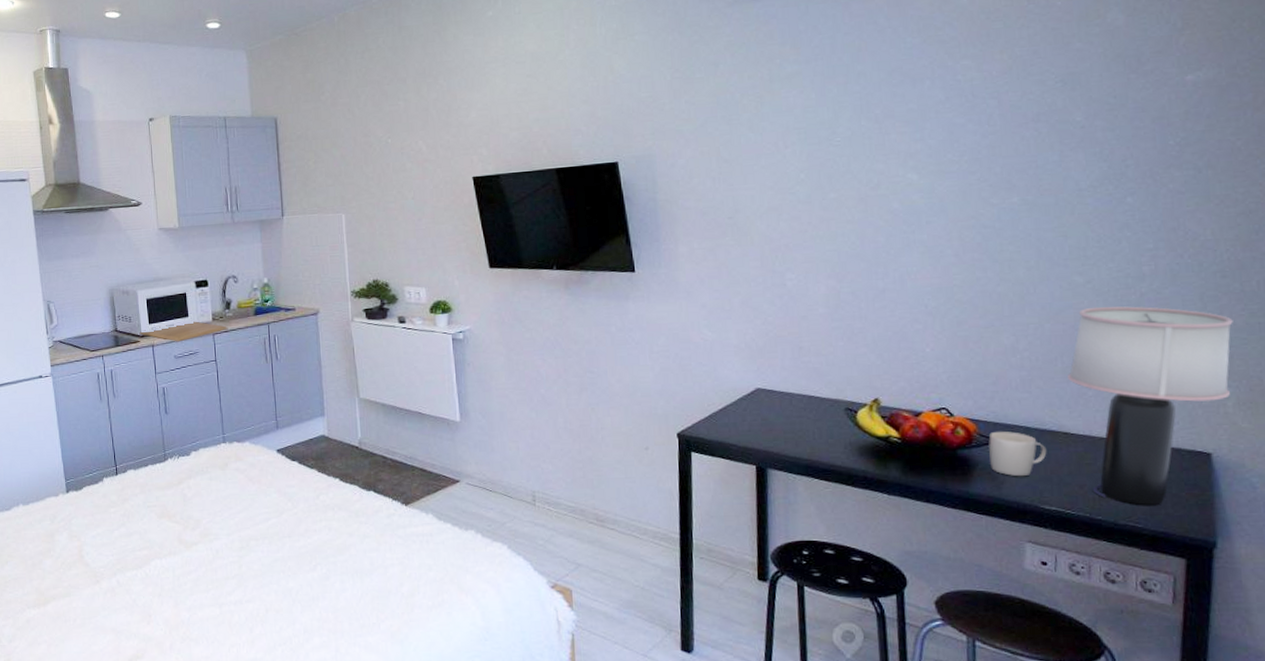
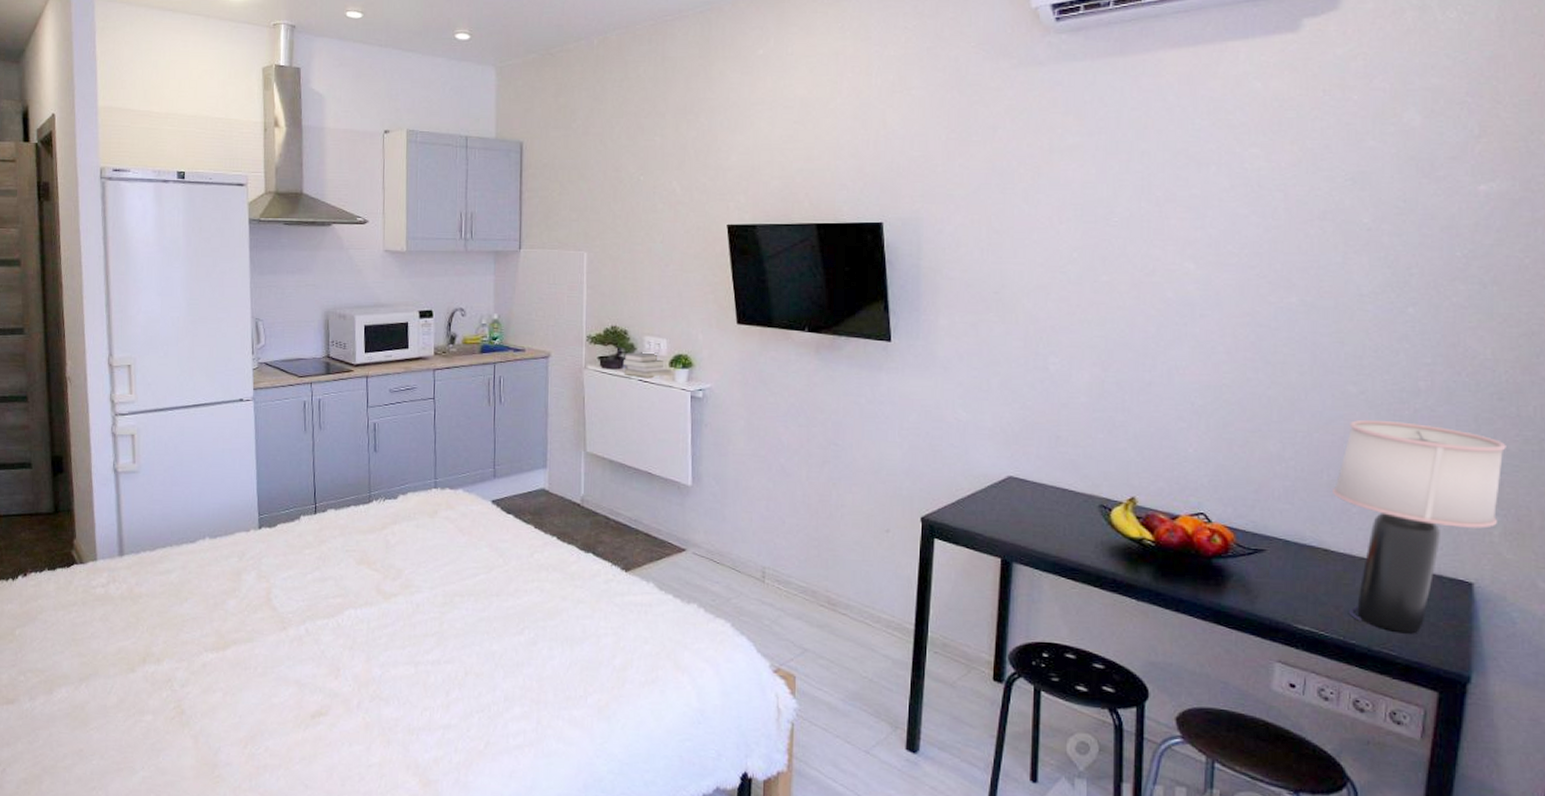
chopping board: present [139,321,228,342] -> none [353,354,451,375]
books: none [386,301,436,326] -> present [622,352,675,379]
mug: present [988,431,1047,477] -> none [1245,542,1305,593]

